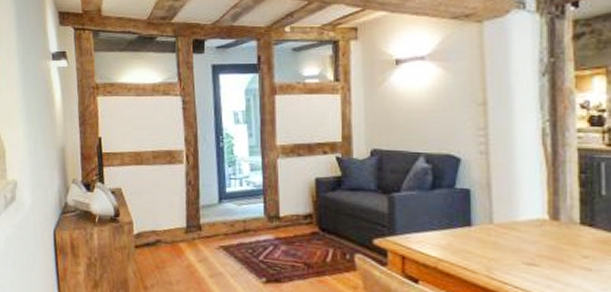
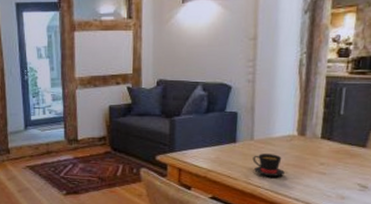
teacup: none [494,241,537,272] -> present [252,154,285,177]

